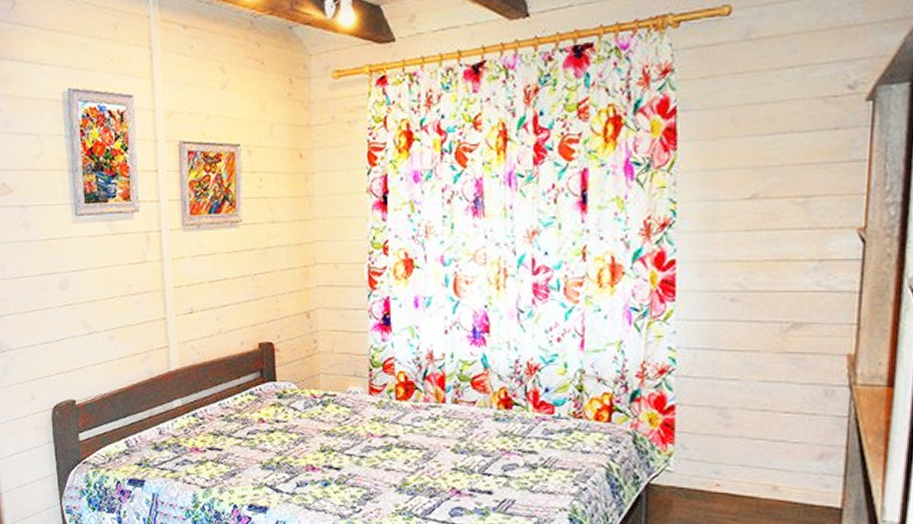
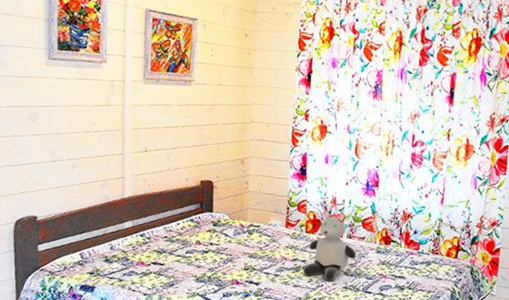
stuffed animal: none [396,369,466,462] -> present [303,210,356,282]

